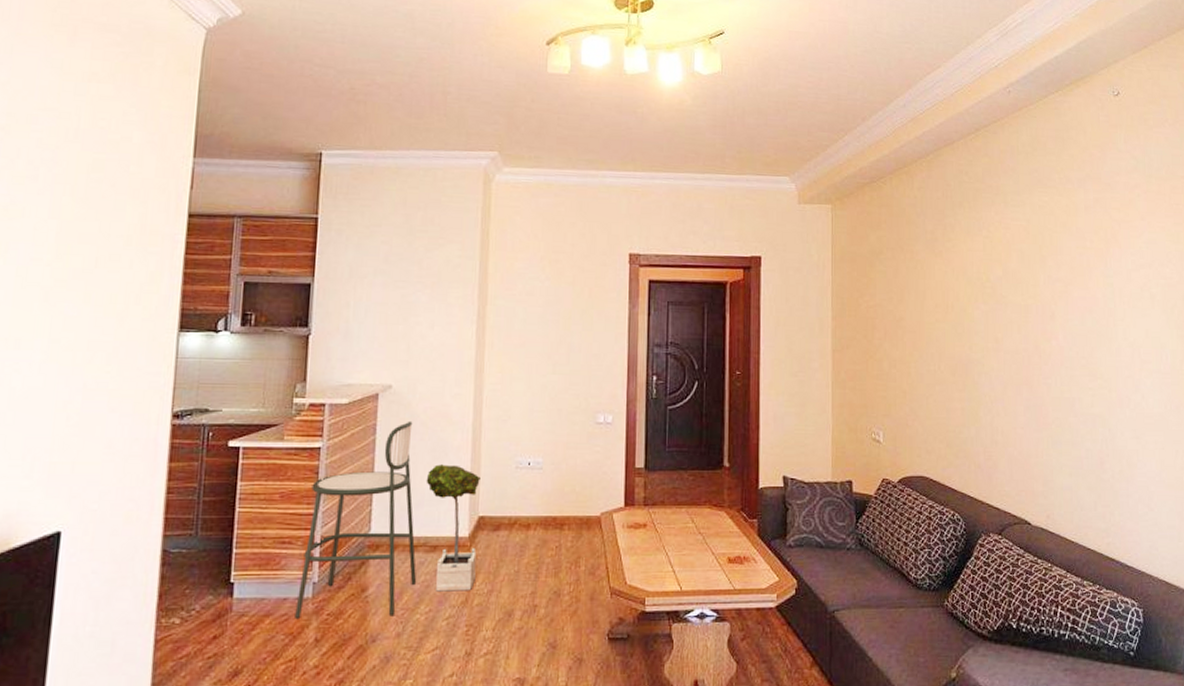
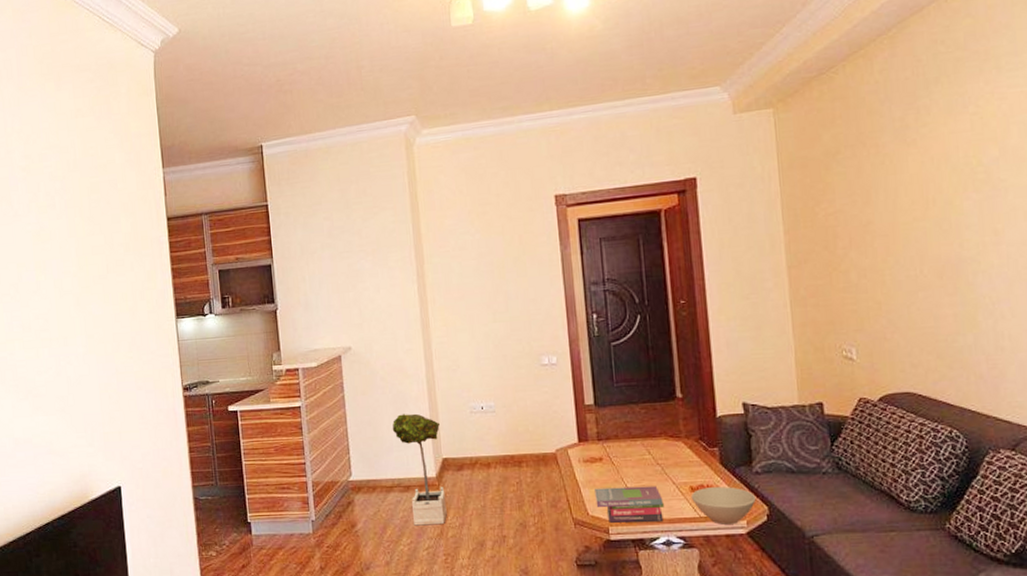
bar stool: present [295,420,417,620] -> none [298,377,397,552]
books: none [635,555,701,593] -> present [595,486,664,523]
bowl: none [727,559,788,597] -> present [690,487,757,525]

